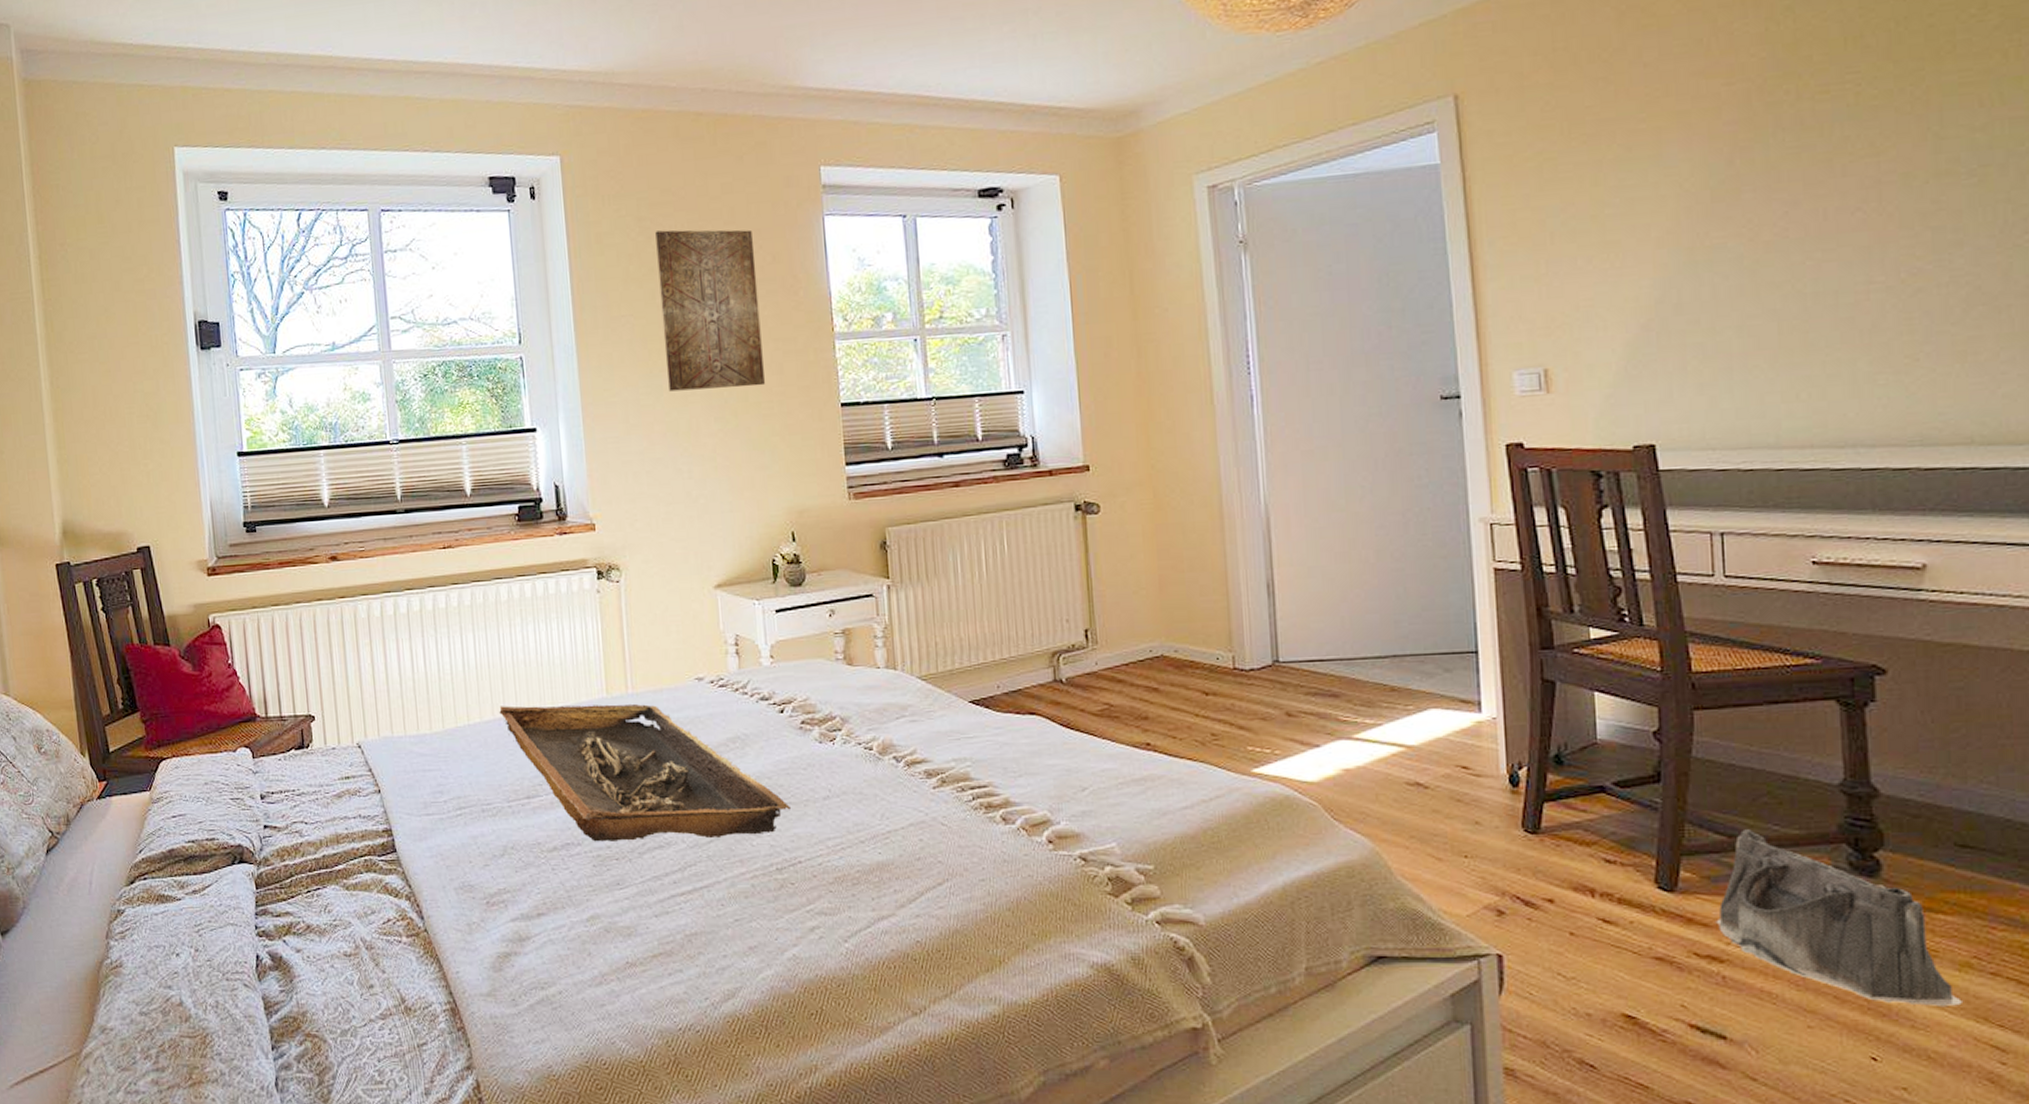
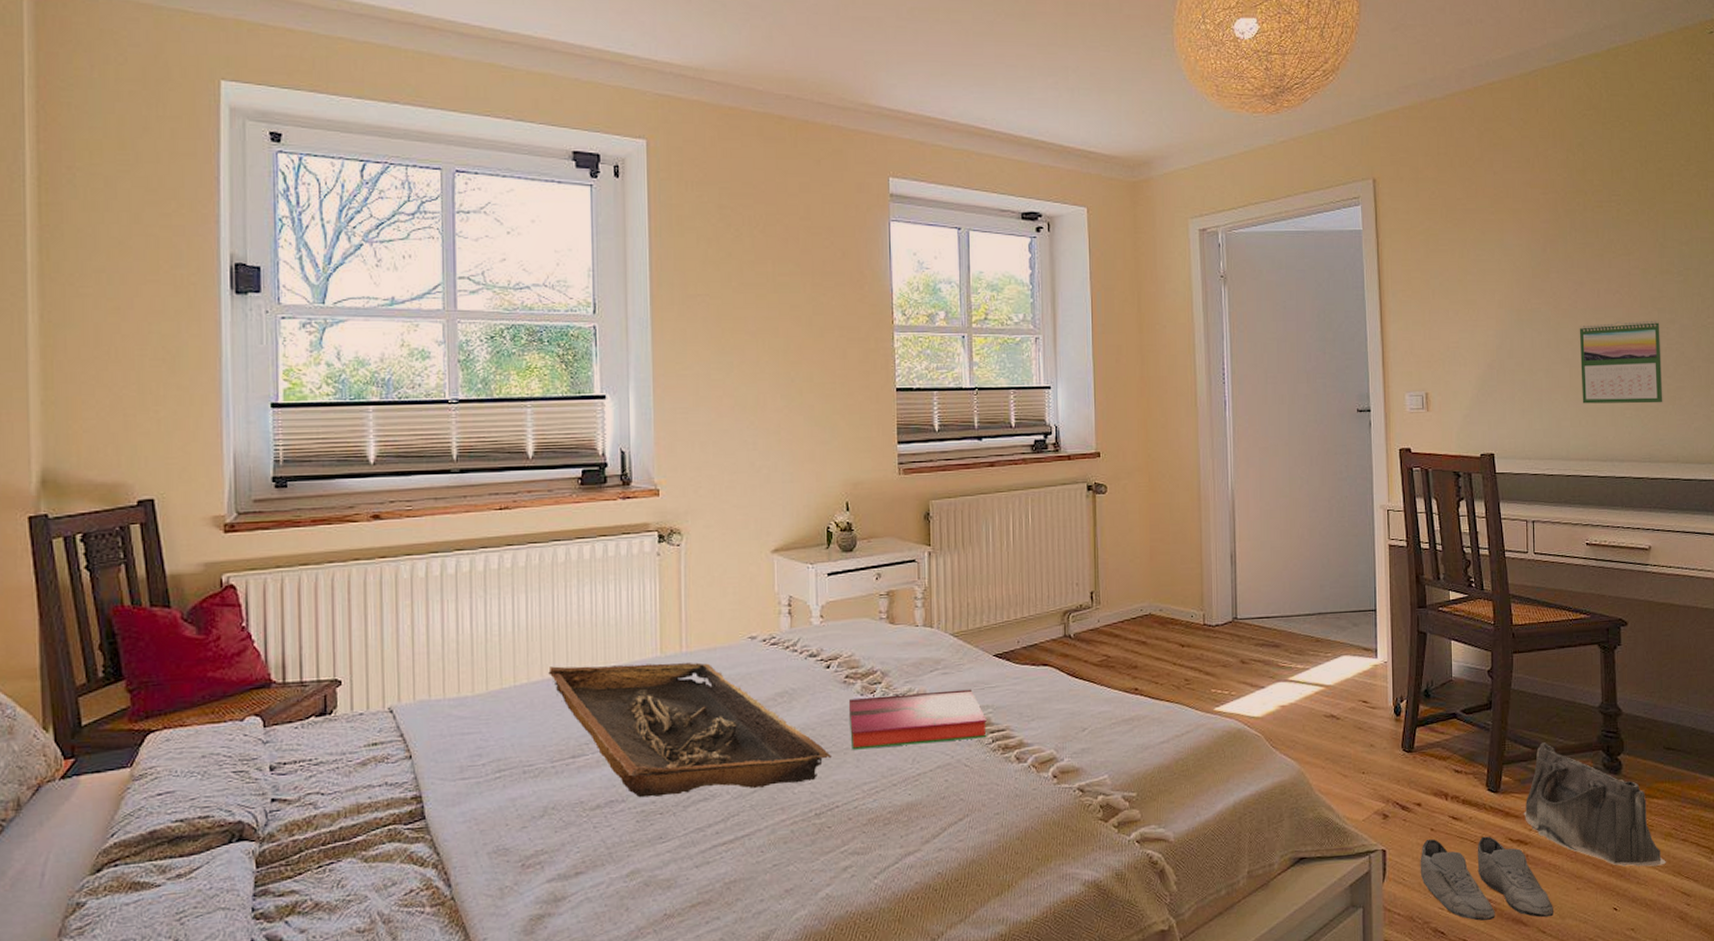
wall art: present [655,229,765,392] -> none [735,219,829,369]
hardback book: none [806,739,966,802] -> present [848,689,987,750]
shoe: none [1554,945,1769,1060] -> present [1420,836,1553,921]
calendar: none [1792,243,1944,370] -> present [1579,320,1663,404]

